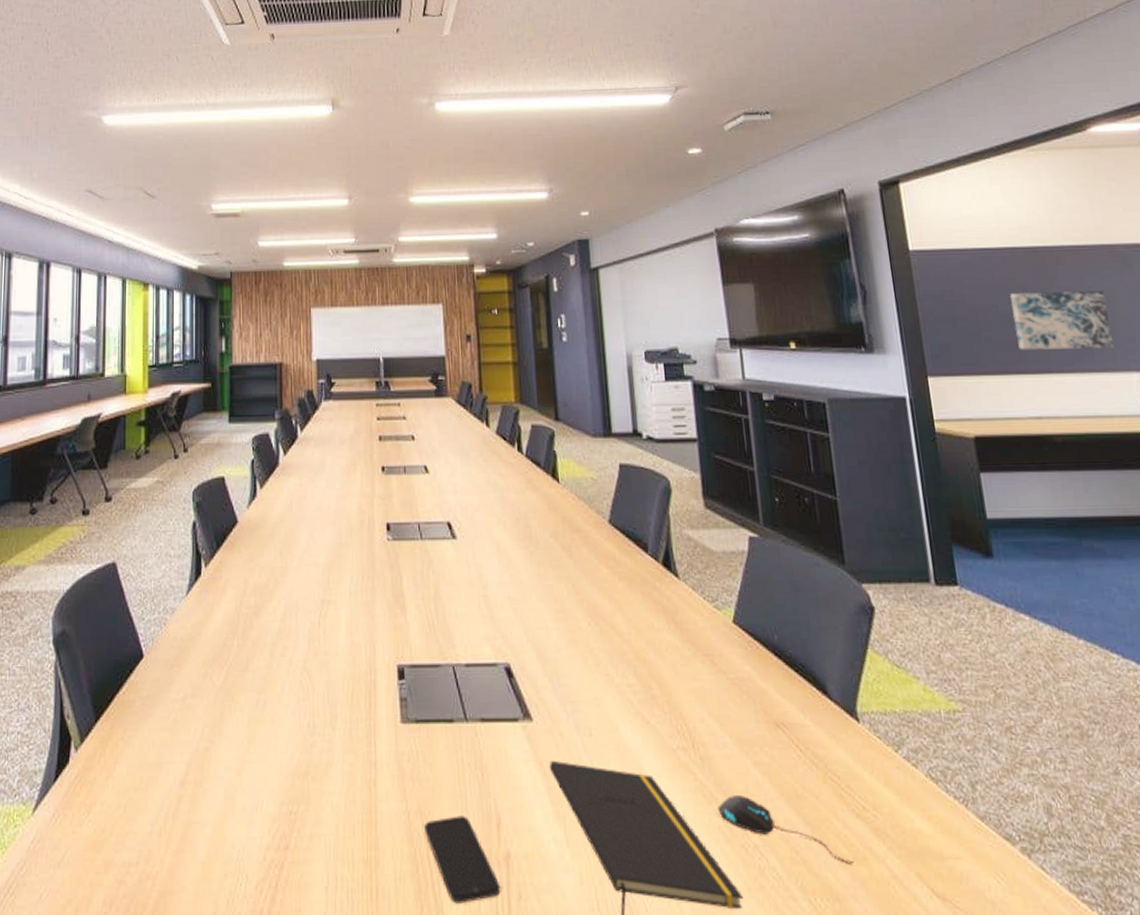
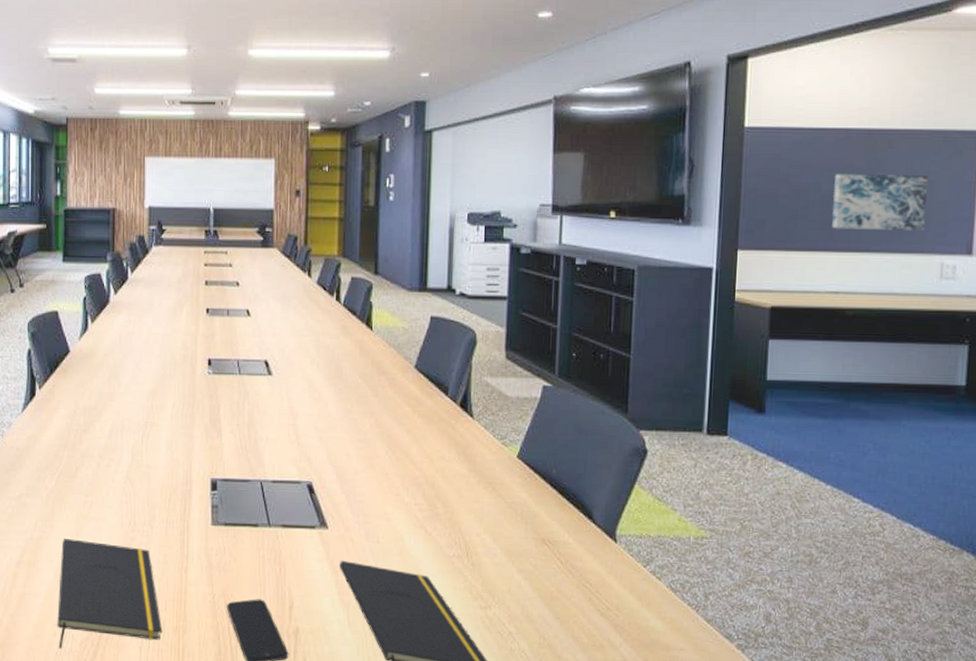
notepad: none [228,747,352,894] -> present [57,538,163,649]
mouse: present [718,795,855,865] -> none [482,594,593,650]

